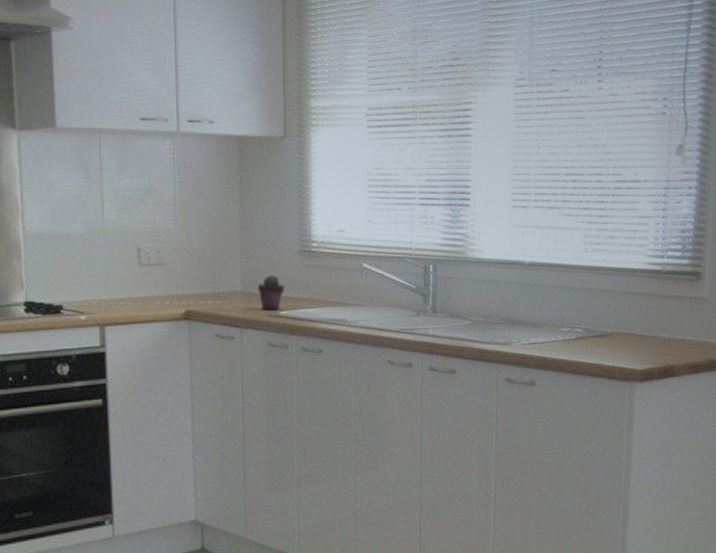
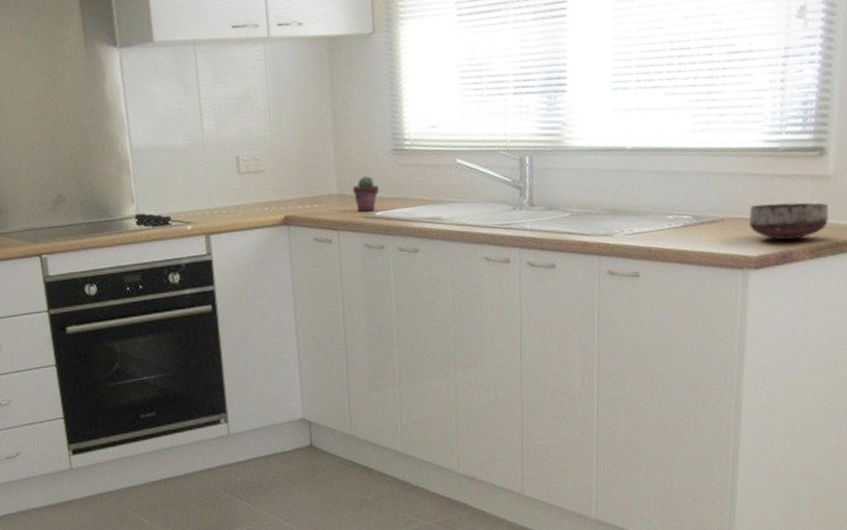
bowl: none [635,321,705,356] -> present [749,202,829,240]

